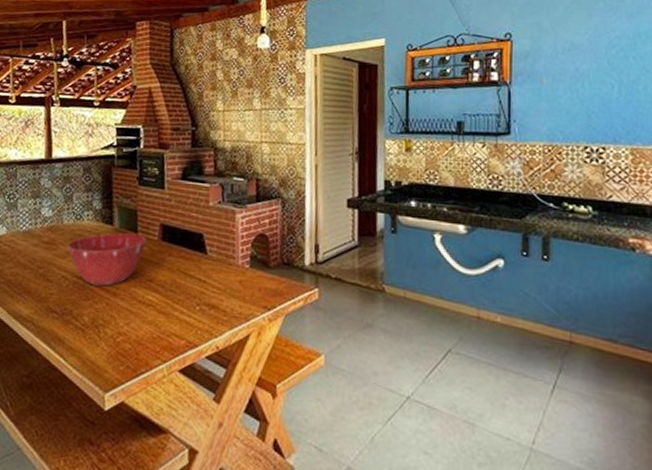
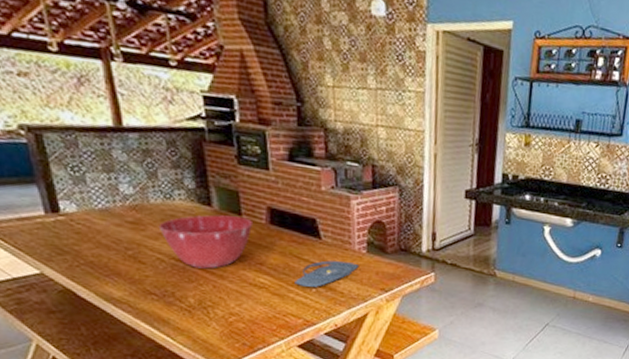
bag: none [180,276,243,305] -> present [294,260,360,287]

